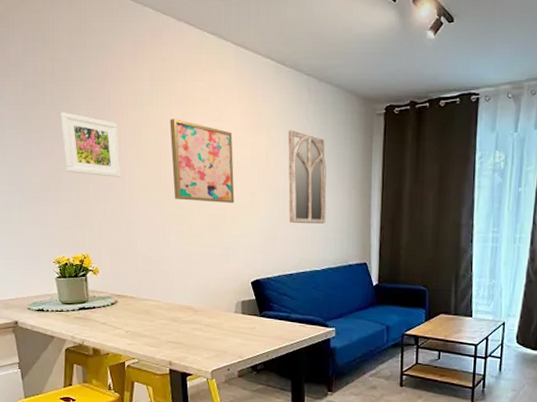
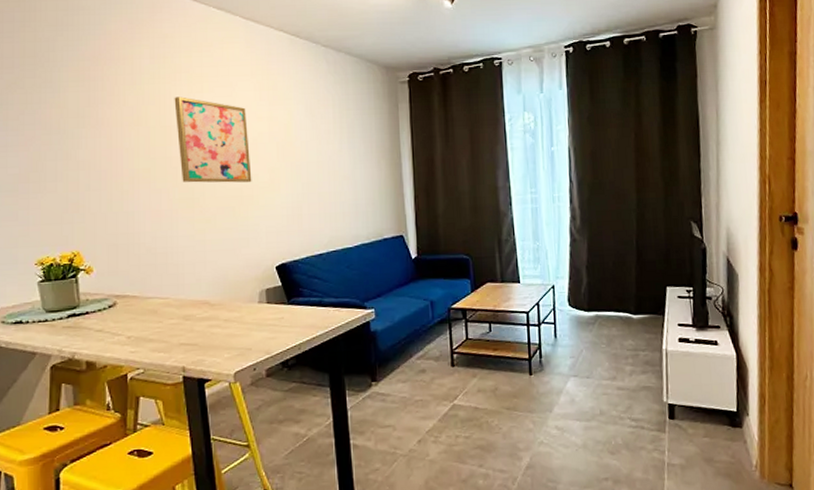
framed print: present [61,112,121,177] -> none [44,95,118,163]
home mirror: present [288,130,327,224] -> none [307,102,355,199]

